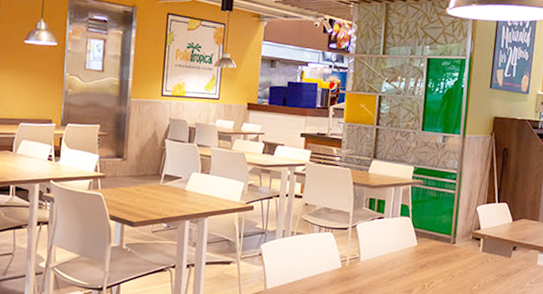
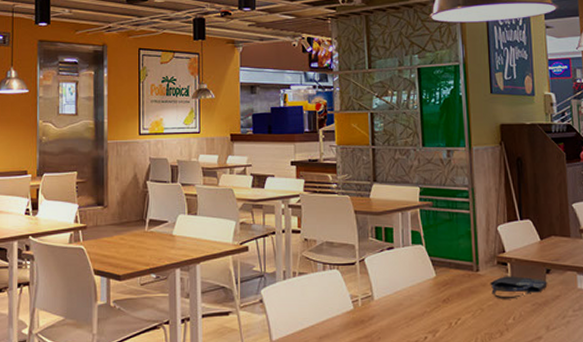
shopping bag: none [463,249,512,270] -> present [490,276,547,299]

